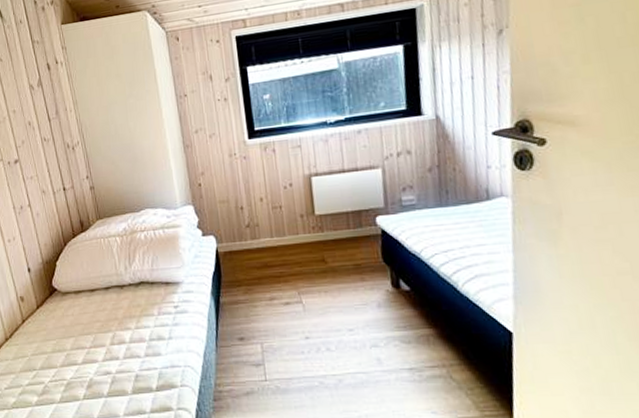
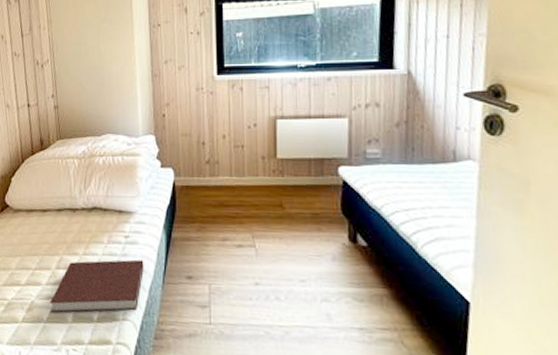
notebook: none [108,327,197,387] -> present [50,259,144,313]

